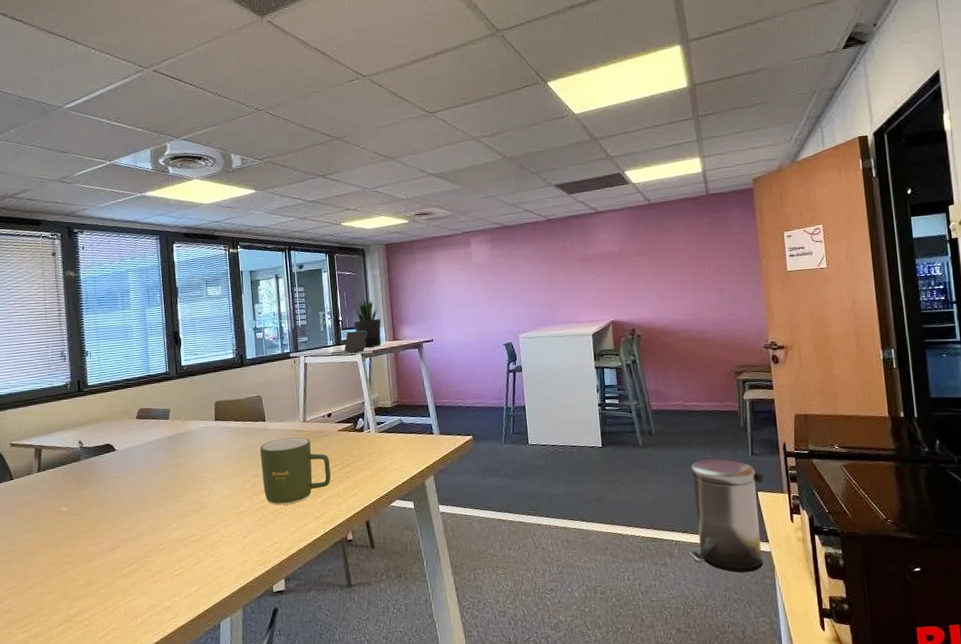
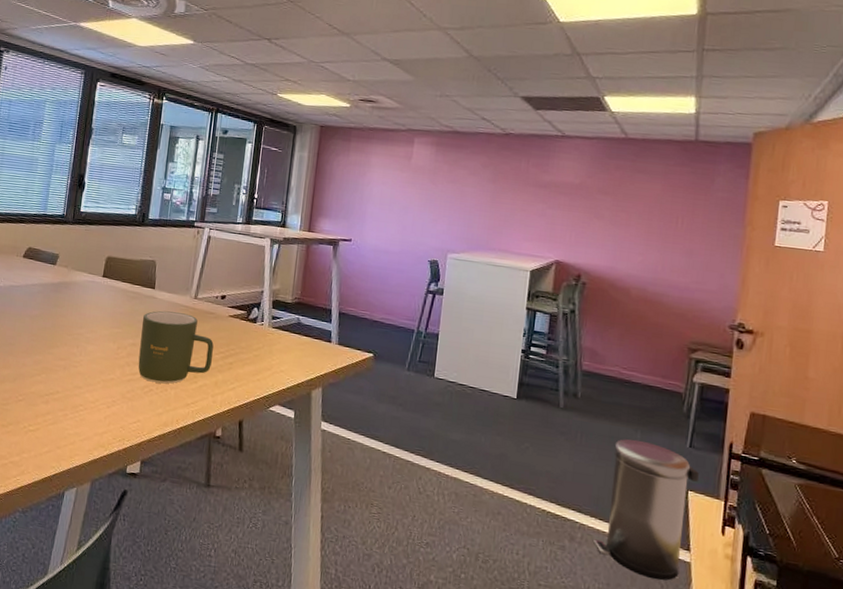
laptop: present [331,330,367,355] -> none [238,212,282,237]
planter: present [353,298,381,348] -> none [268,178,300,235]

